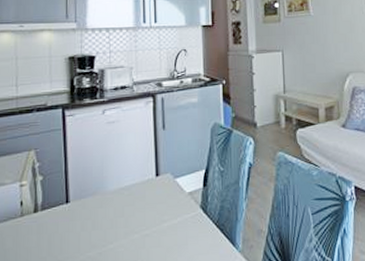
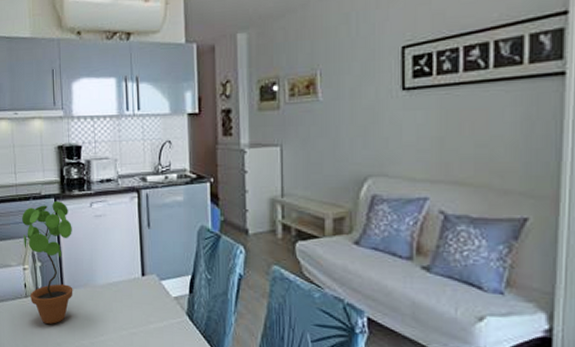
potted plant: none [22,111,81,241] -> present [22,201,73,324]

